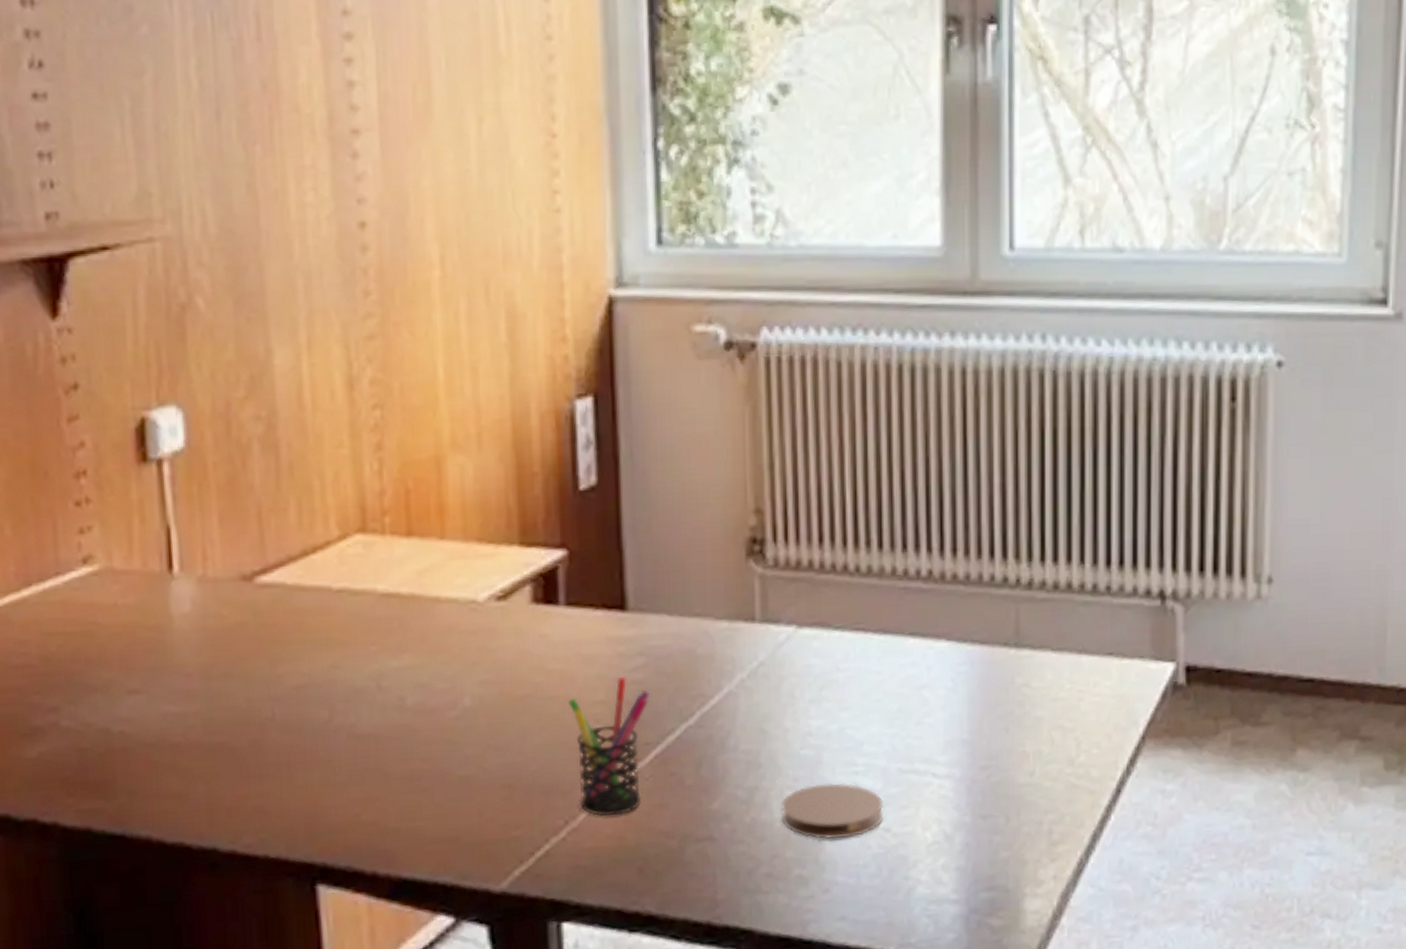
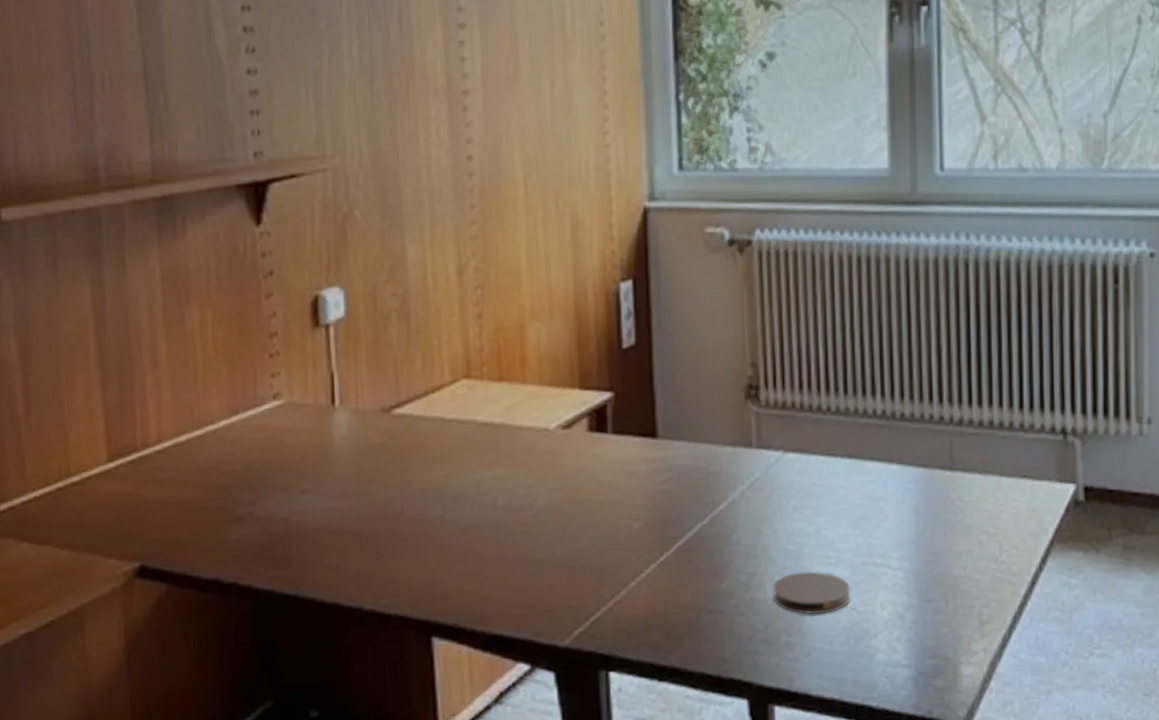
pen holder: present [568,676,651,817] -> none [614,486,675,592]

